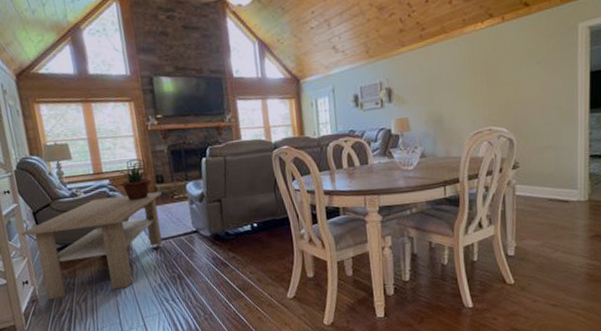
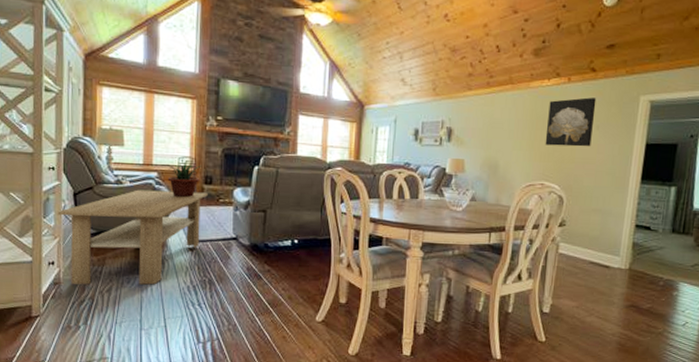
wall art: none [486,33,534,90] -> present [545,97,597,147]

